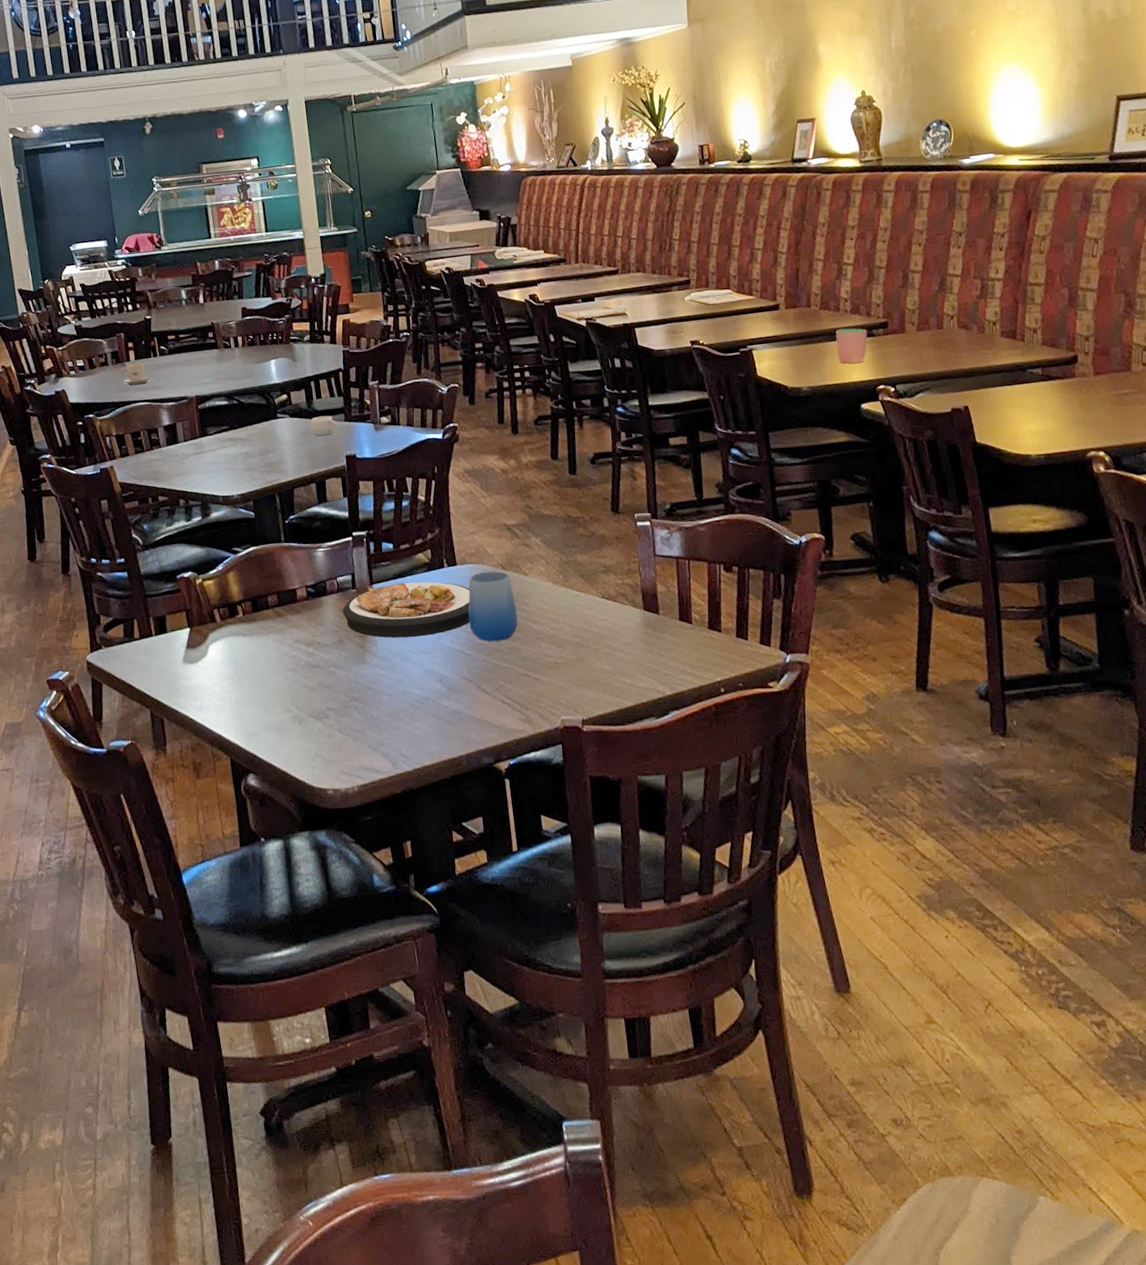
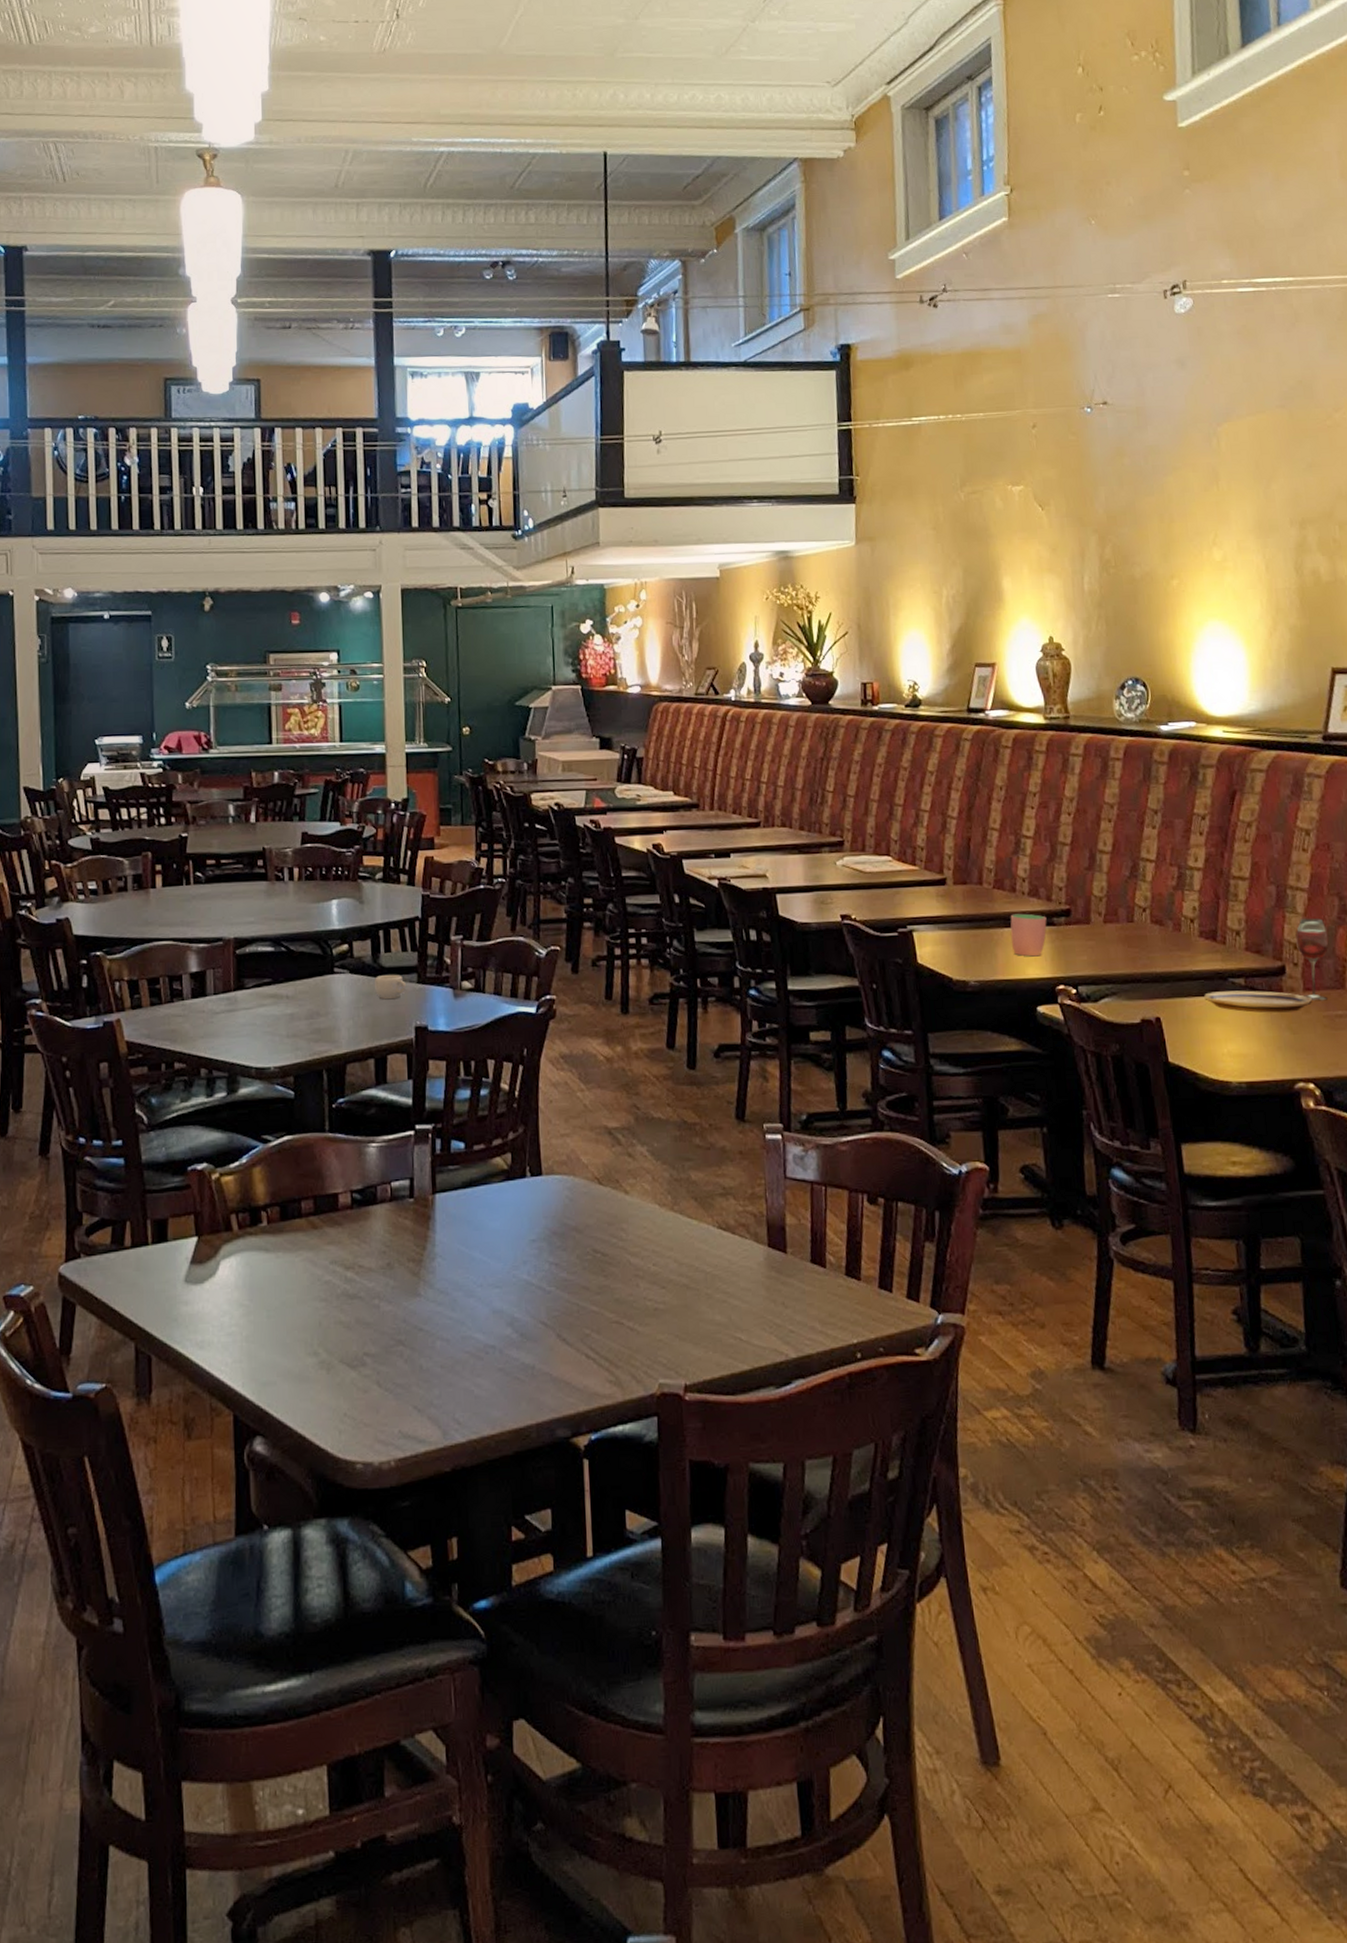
teacup: present [121,363,152,385] -> none [144,891,181,918]
plate: present [342,581,470,638] -> none [394,1193,557,1266]
cup: present [468,571,518,642] -> none [552,1185,613,1277]
plate: none [1006,377,1102,397] -> present [1204,990,1312,1013]
wineglass: none [1086,313,1117,383] -> present [1295,918,1330,1001]

